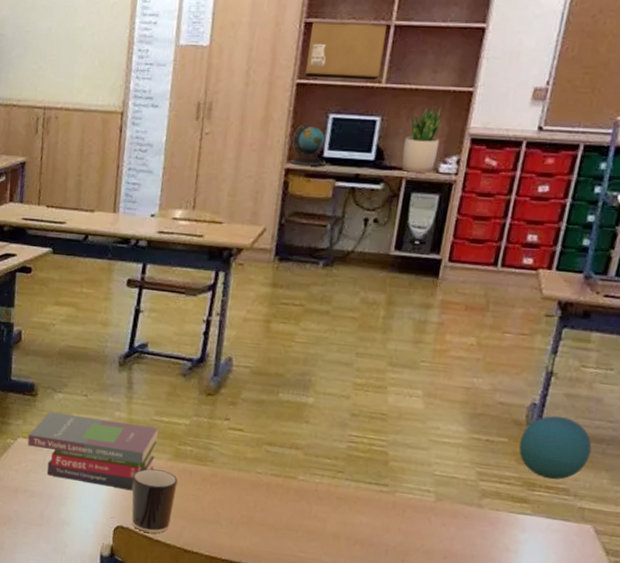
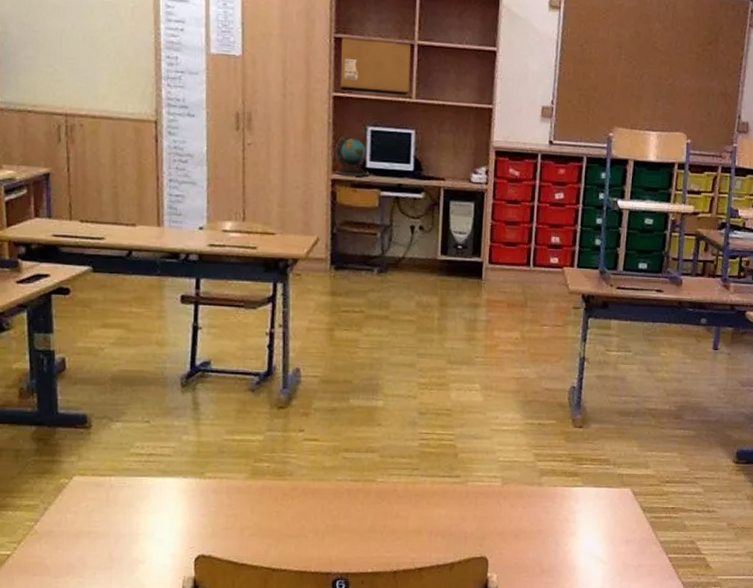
books: present [27,411,158,491] -> none [85,443,232,517]
mug: present [131,468,178,534] -> none [208,491,258,557]
planter: present [401,105,444,174] -> none [438,120,471,183]
ball: present [519,415,592,480] -> none [565,396,622,452]

